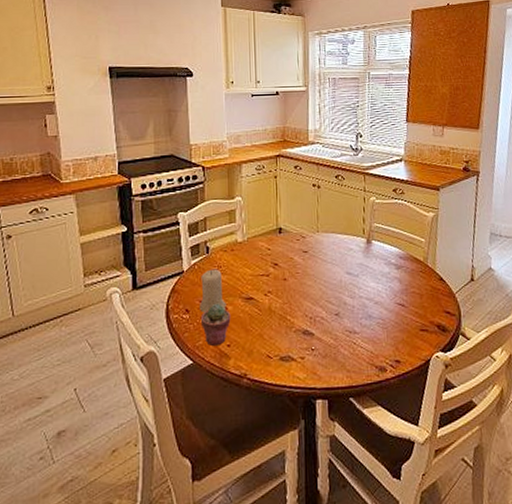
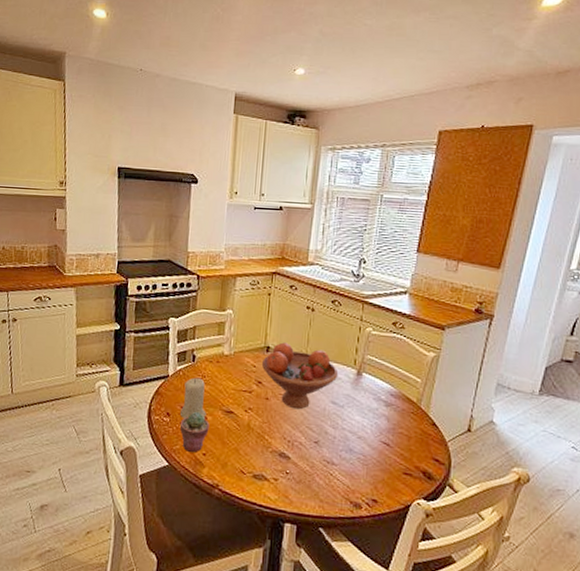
fruit bowl: none [275,222,350,286] -> present [261,342,339,410]

